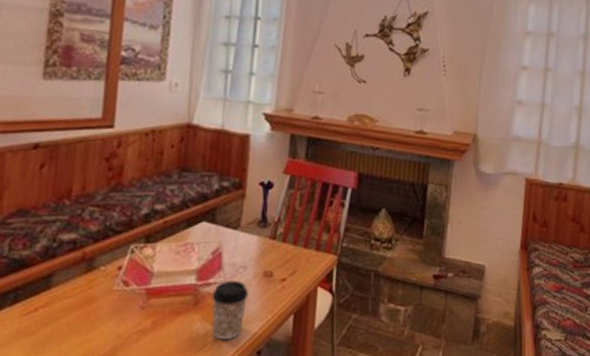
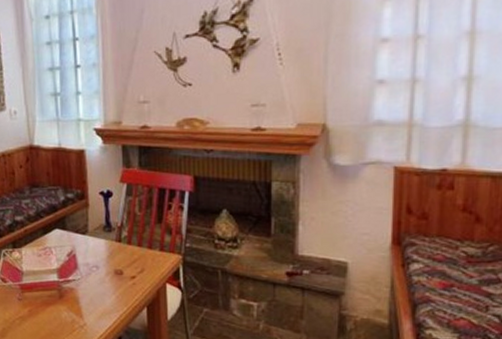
coffee cup: present [211,280,249,340] -> none [73,277,104,327]

